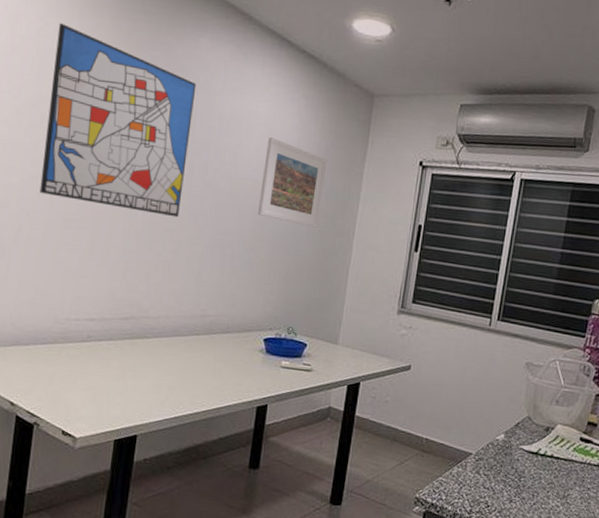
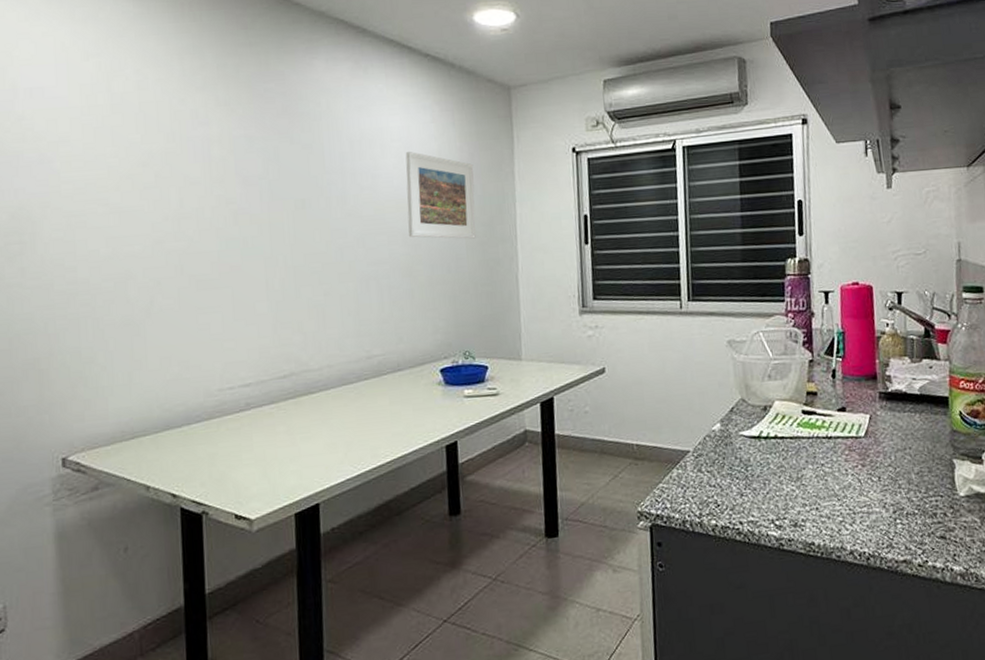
wall art: present [39,22,197,218] -> none [158,71,324,259]

